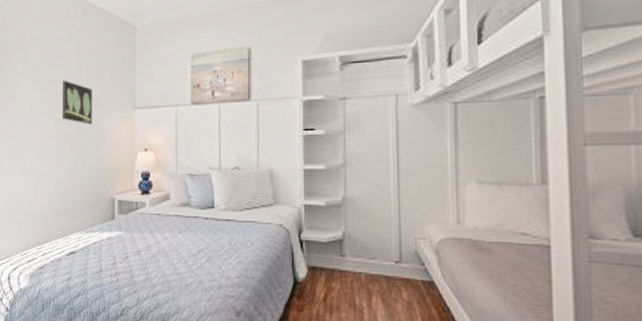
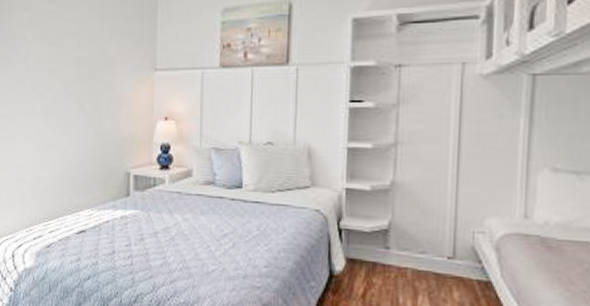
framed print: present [61,80,92,124] -> none [71,34,106,87]

